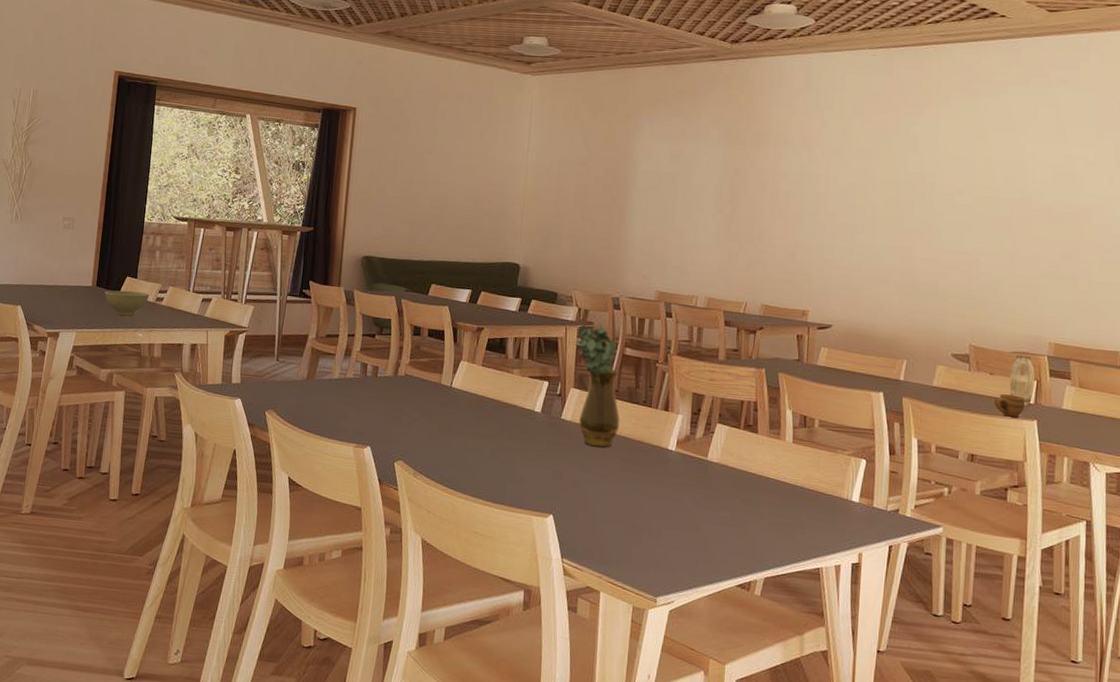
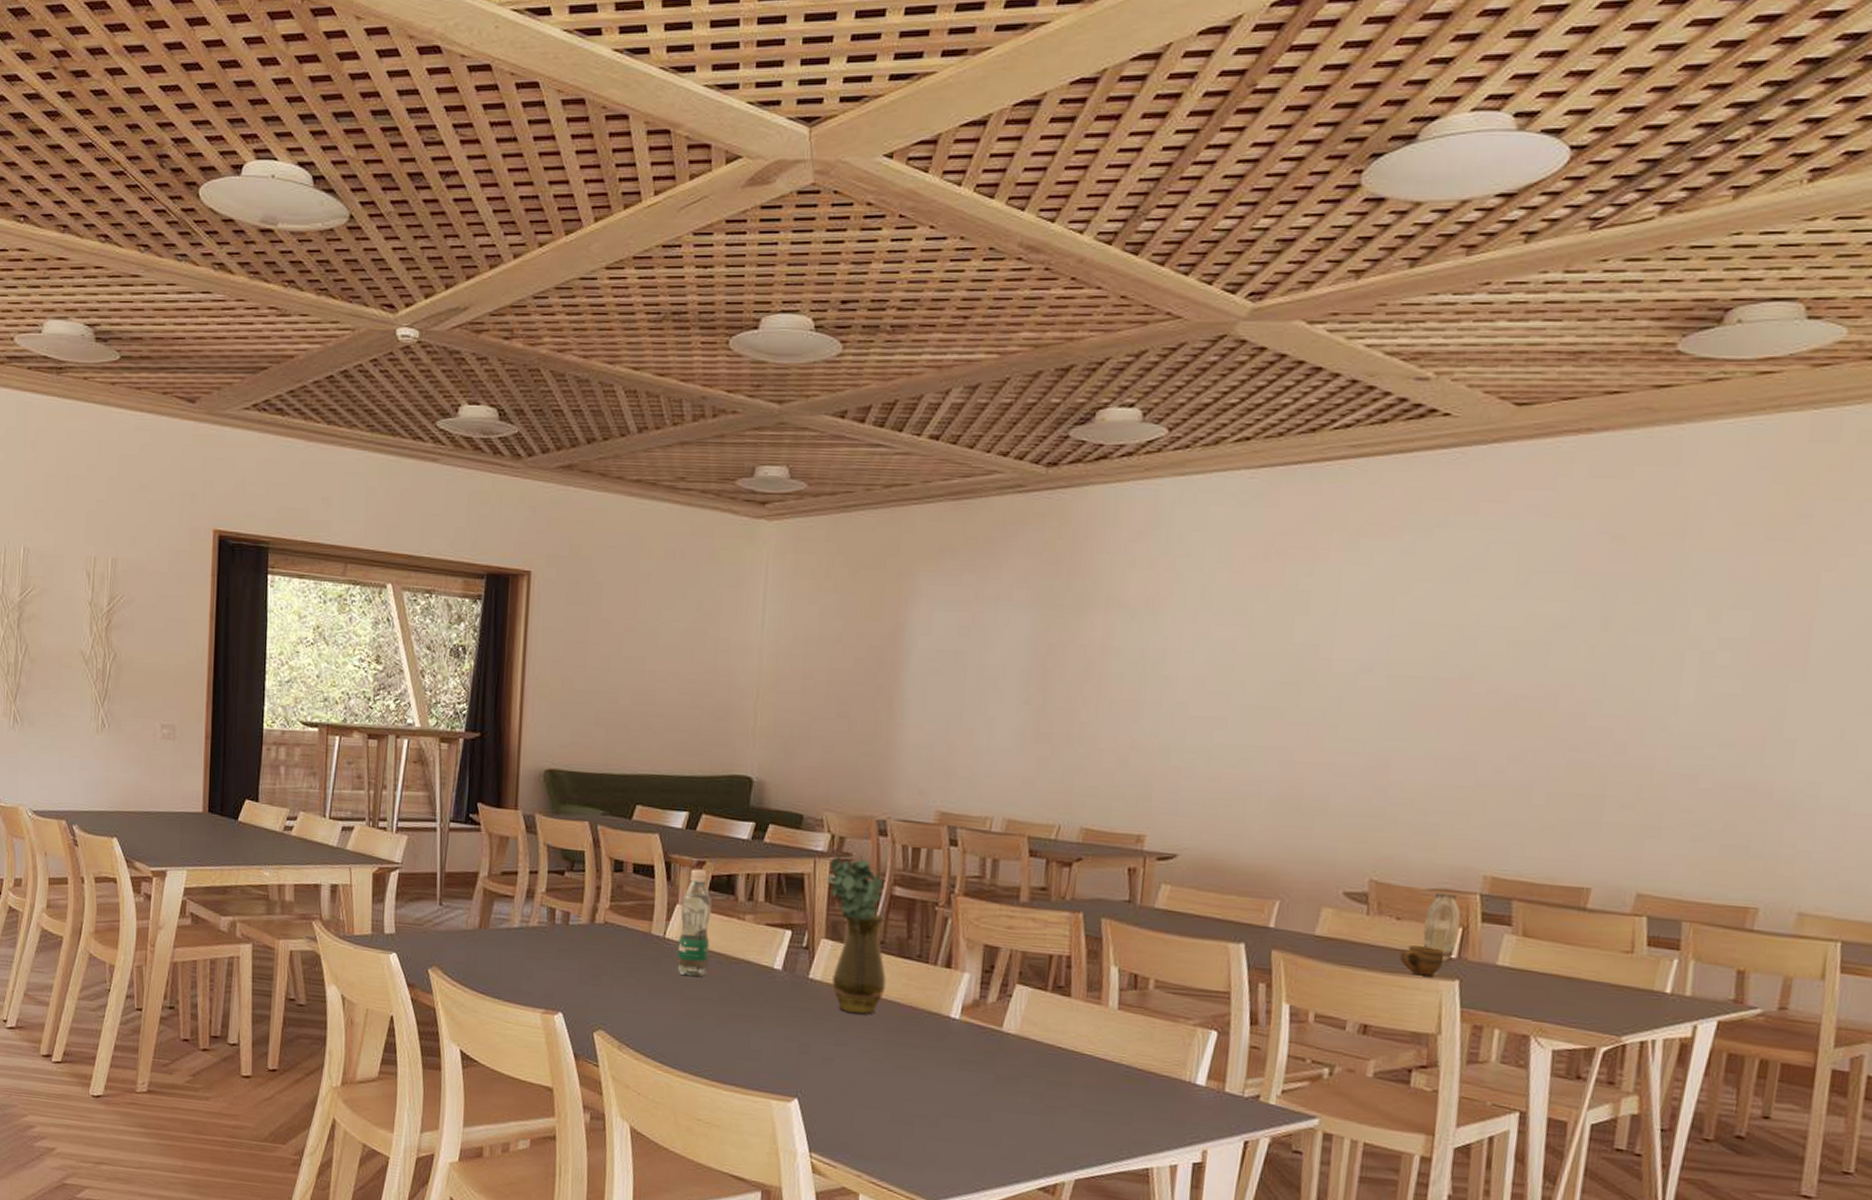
bowl: present [104,290,150,316] -> none [219,817,276,850]
bottle: none [460,333,489,418] -> present [677,869,713,977]

